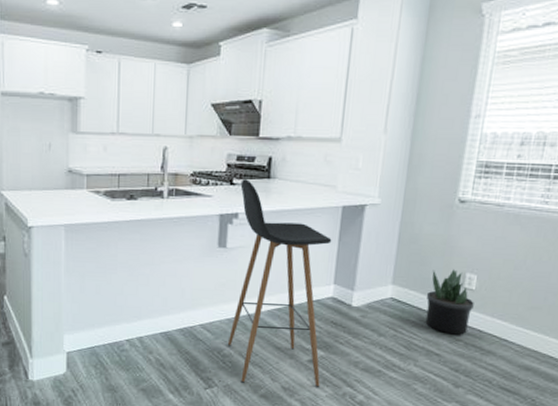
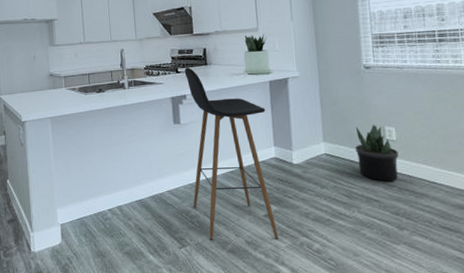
planter: none [312,146,350,198] -> present [242,34,273,75]

